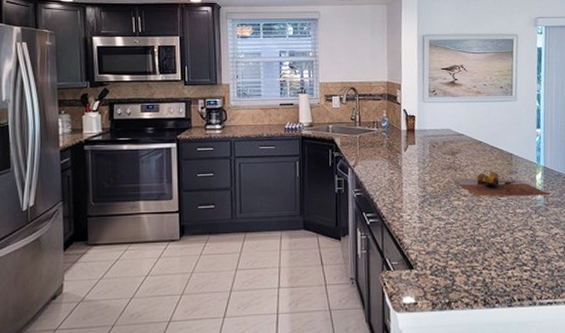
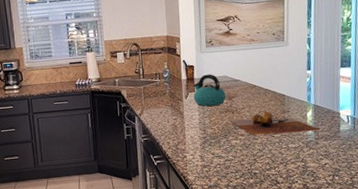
kettle: none [413,126,449,161] -> present [193,74,226,106]

